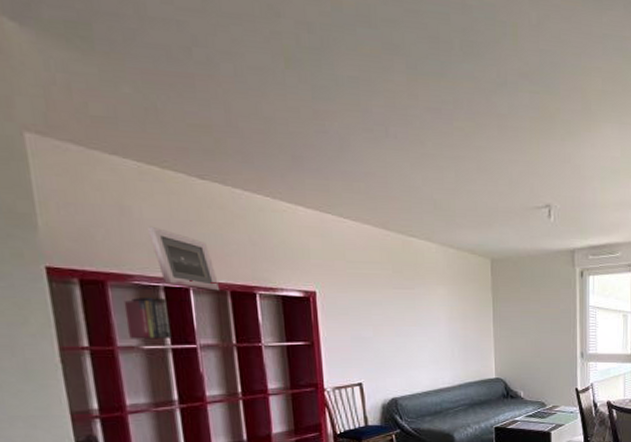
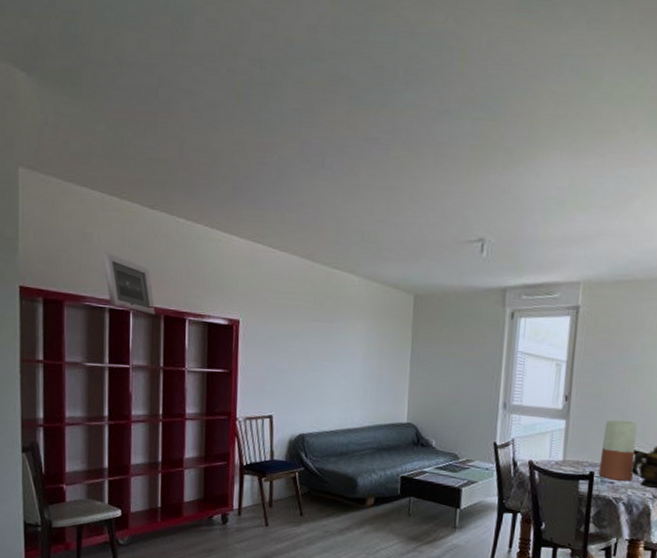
books: present [124,298,172,339] -> none [75,317,111,357]

